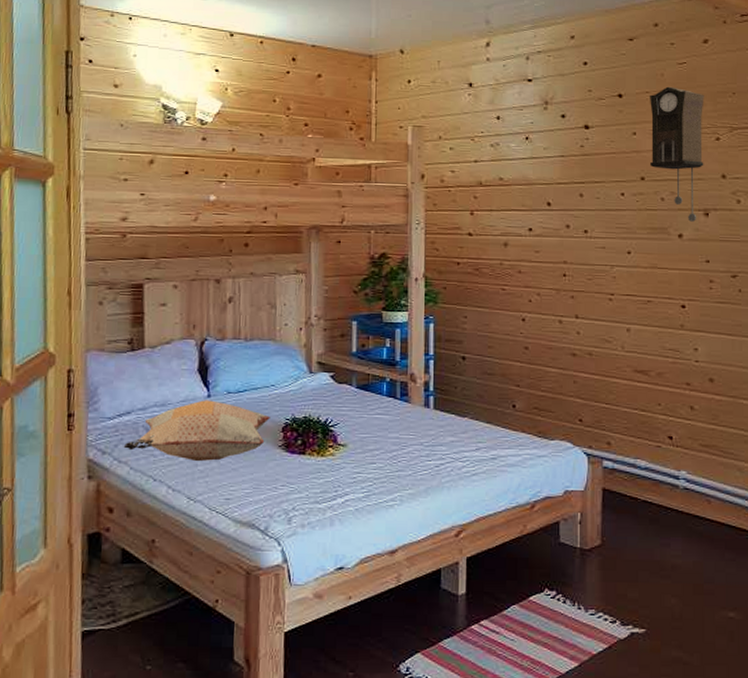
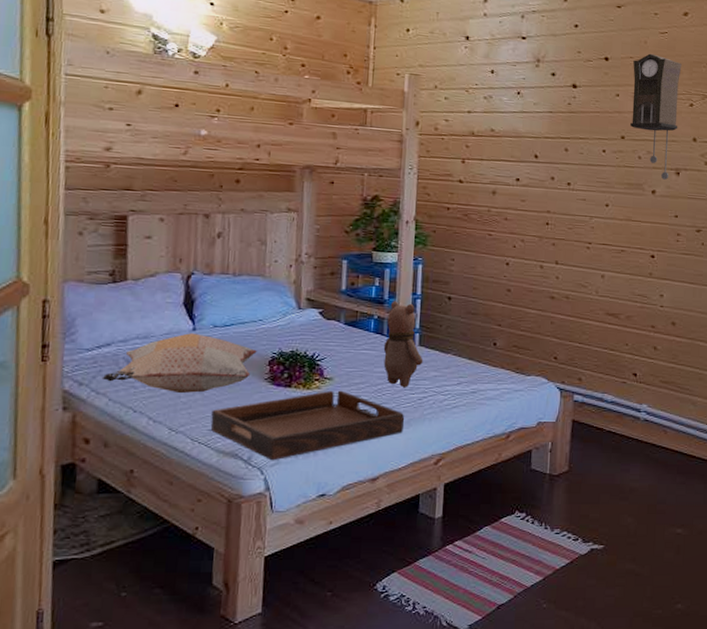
serving tray: none [227,457,421,532] -> present [210,390,404,461]
teddy bear: none [397,362,439,454] -> present [383,301,423,388]

